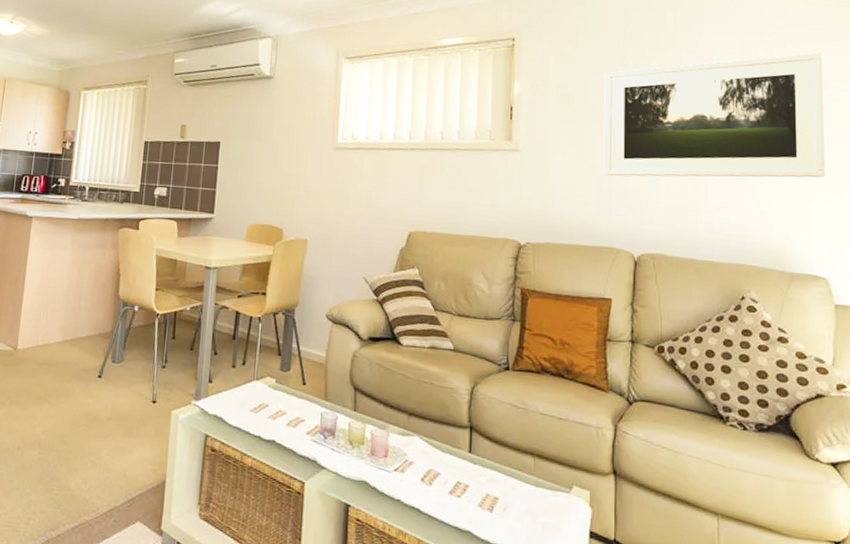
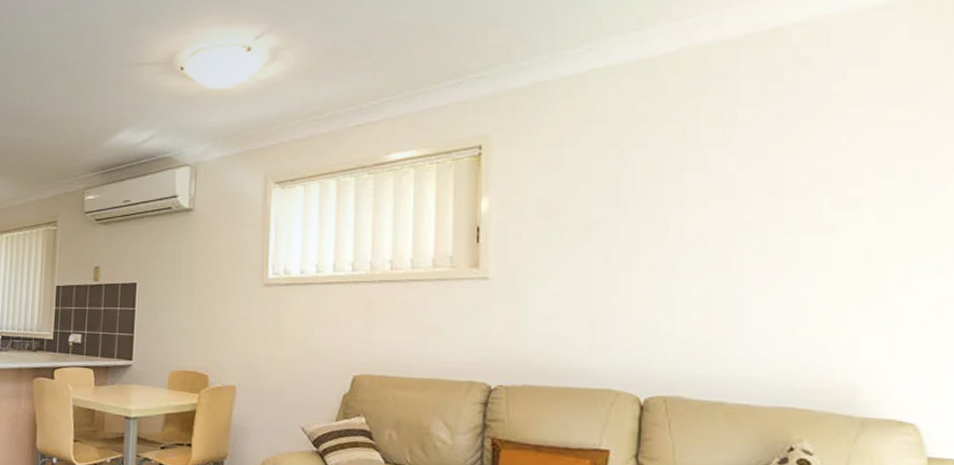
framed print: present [603,52,825,178] -> none [598,135,917,305]

